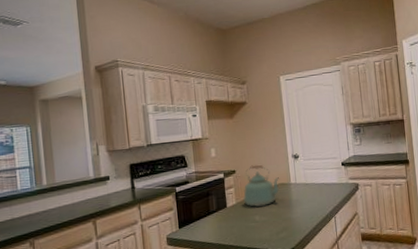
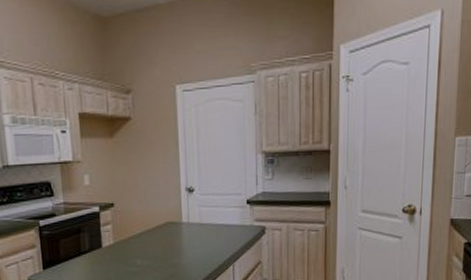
kettle: present [243,164,279,207] -> none [122,197,168,249]

